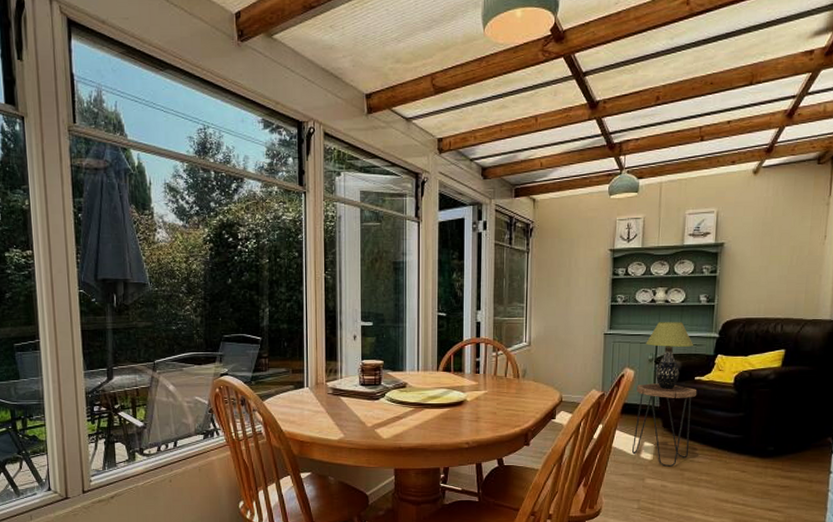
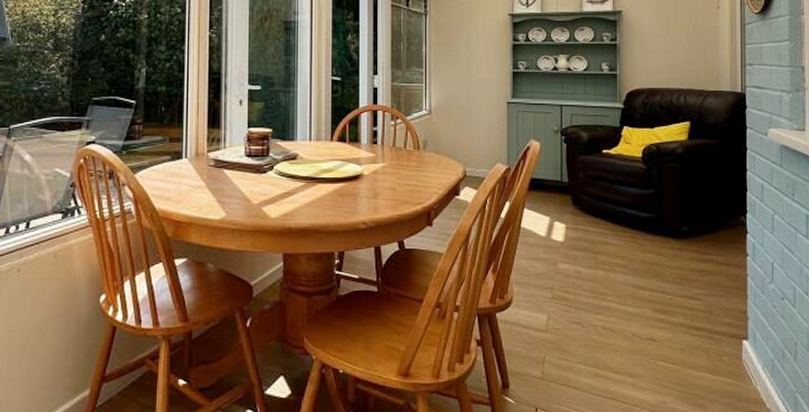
side table: present [632,383,697,467] -> none [542,157,606,249]
table lamp: present [646,322,694,389] -> none [550,91,599,163]

